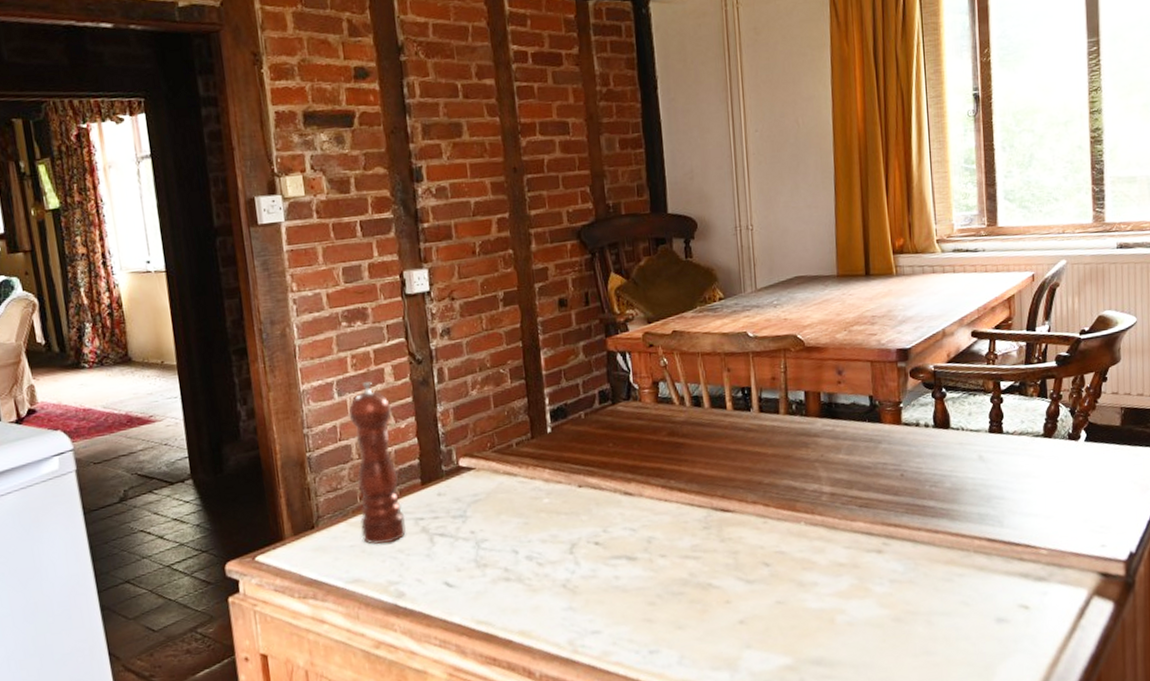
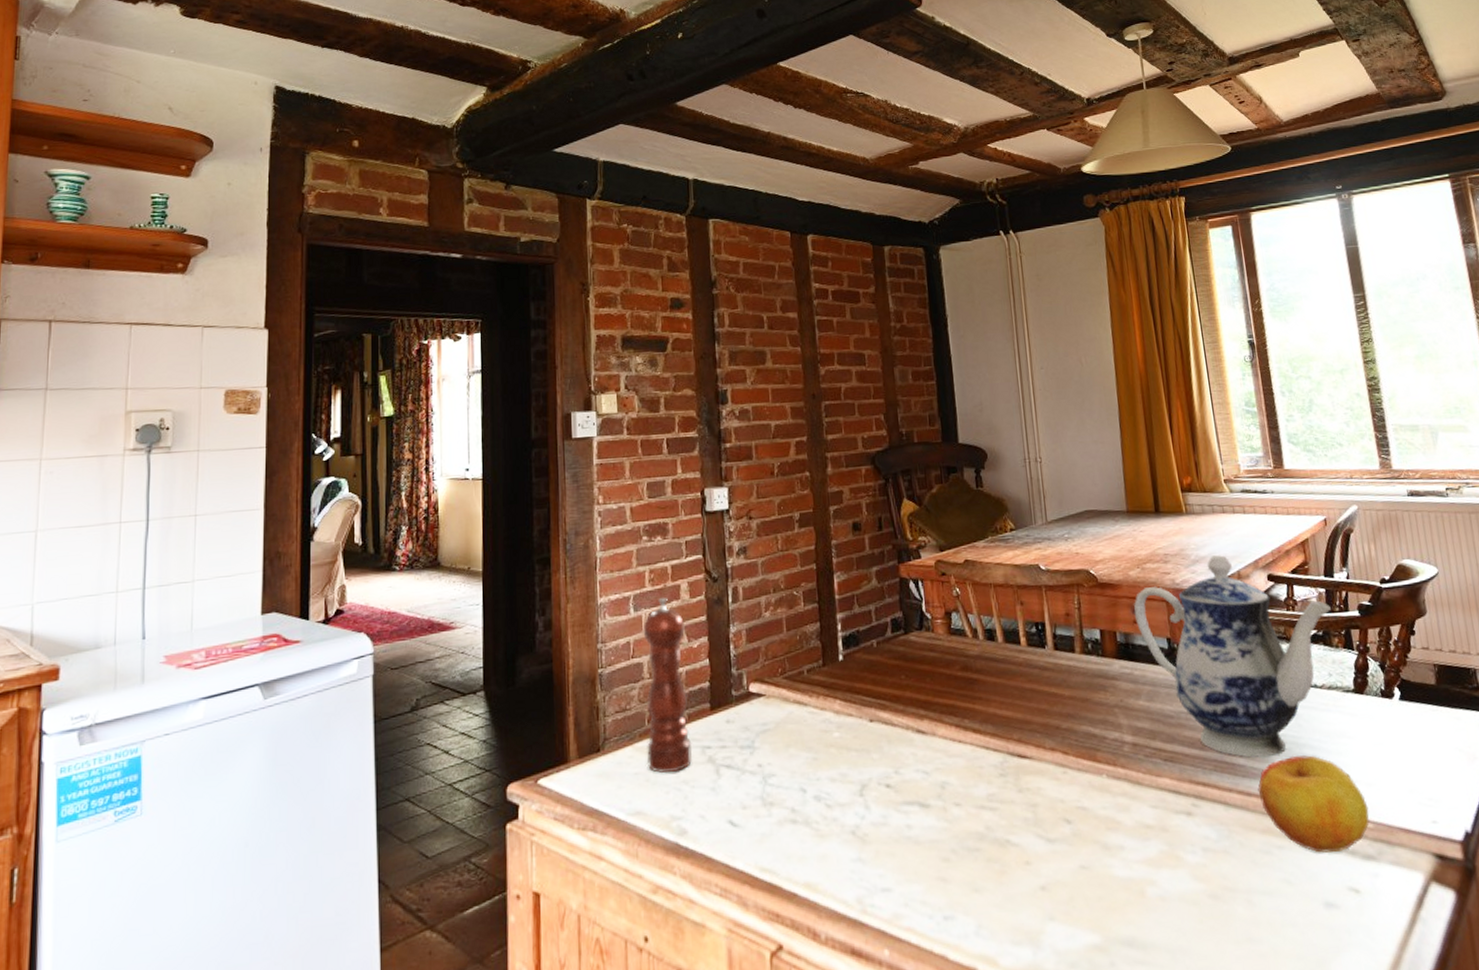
teapot: none [838,314,1030,500] -> present [1134,555,1331,757]
apple: none [945,494,1045,578] -> present [1258,755,1370,853]

